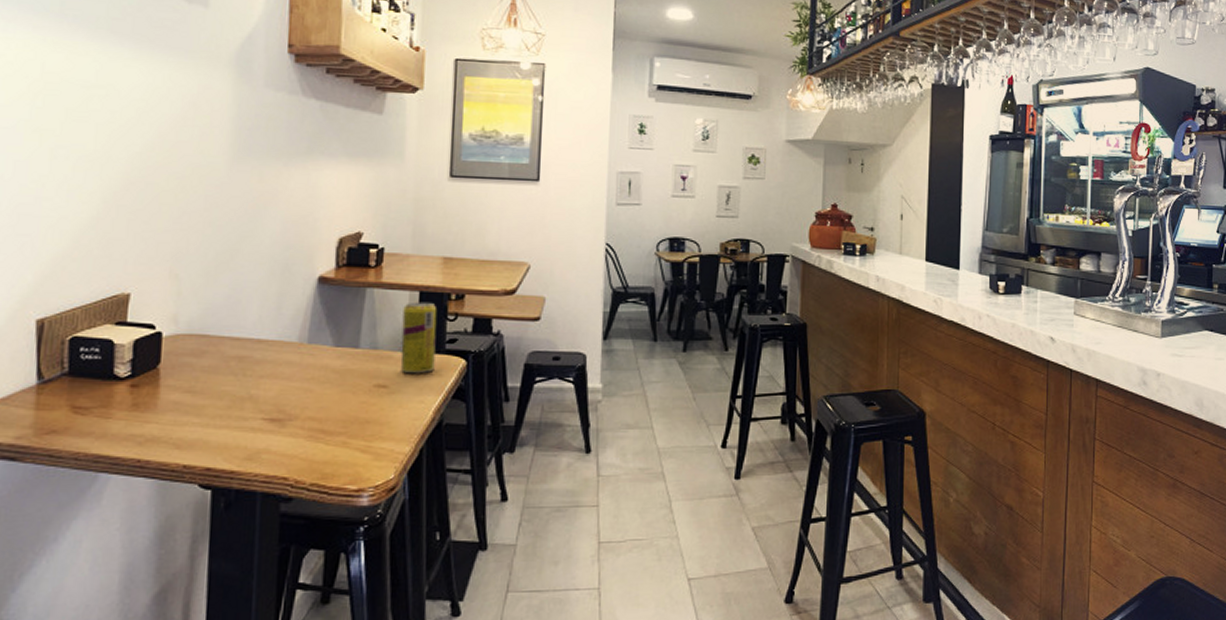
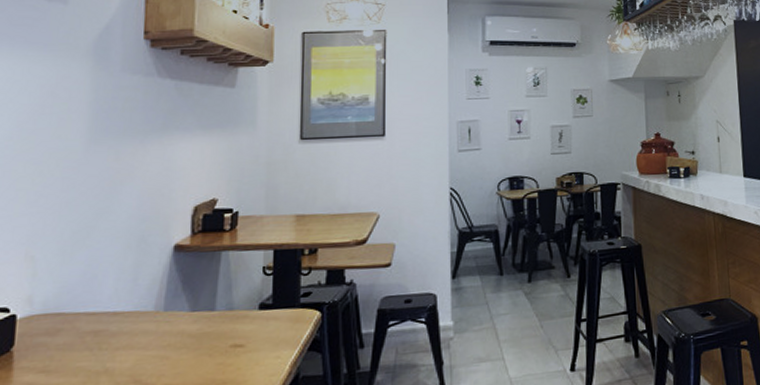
beverage can: present [400,301,438,374] -> none [256,259,292,331]

